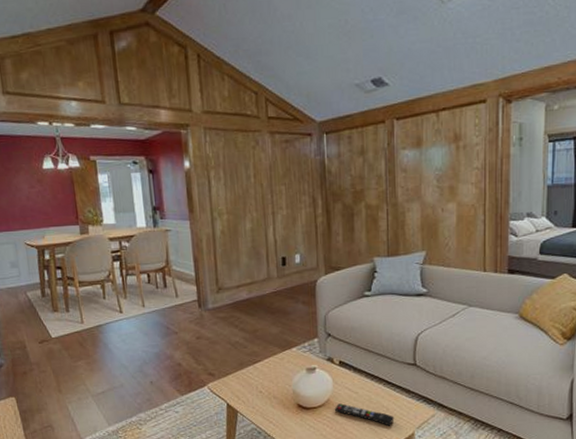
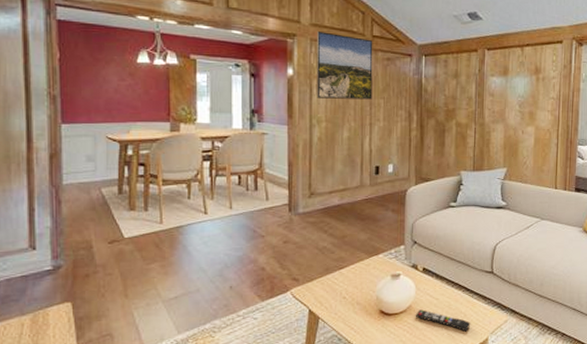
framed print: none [210,118,273,190] -> present [317,31,373,100]

